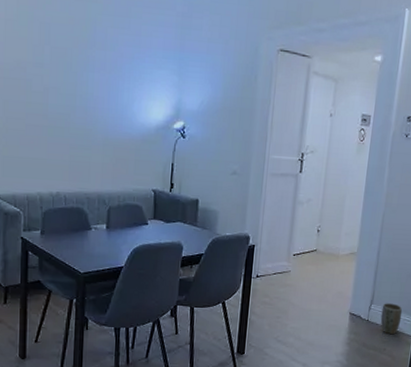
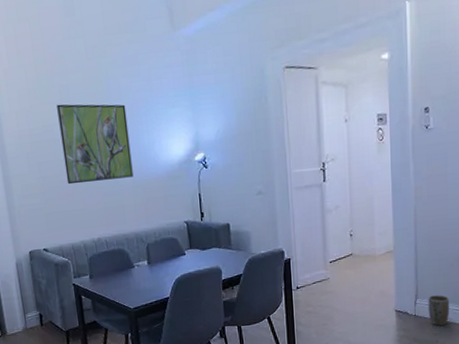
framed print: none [32,42,109,134] -> present [57,104,134,185]

